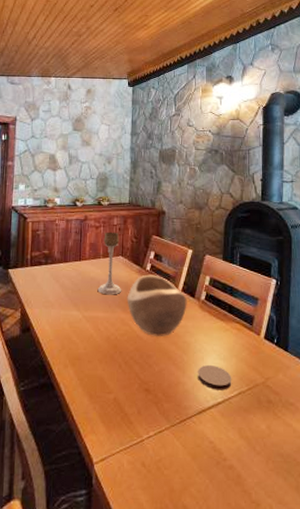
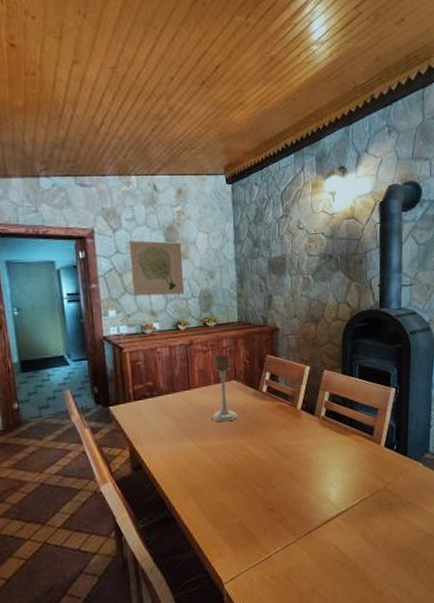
wall art: none [42,128,86,175] -> present [128,240,185,296]
decorative bowl: present [127,274,187,336] -> none [244,396,307,458]
coaster: present [198,365,232,390] -> none [321,478,355,501]

